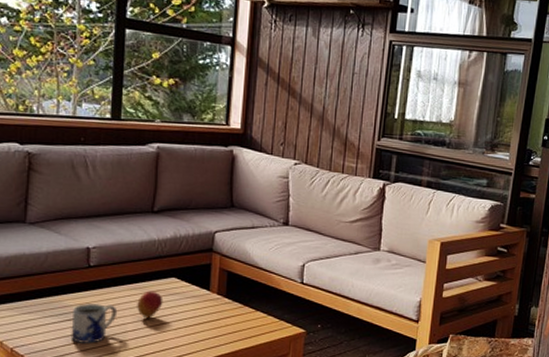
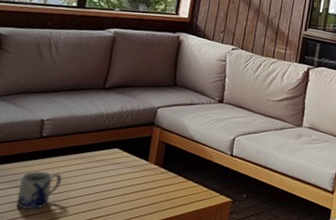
fruit: present [137,290,163,319] -> none [80,160,105,187]

